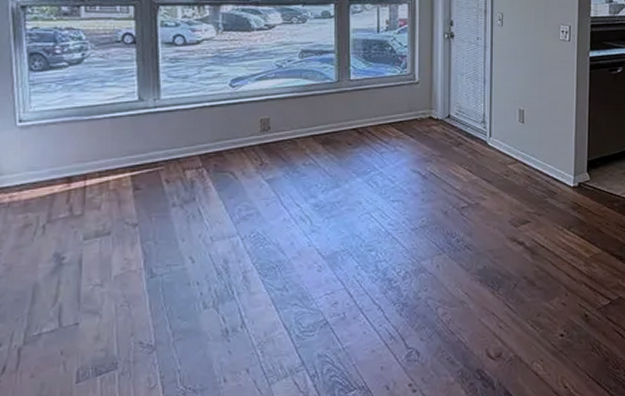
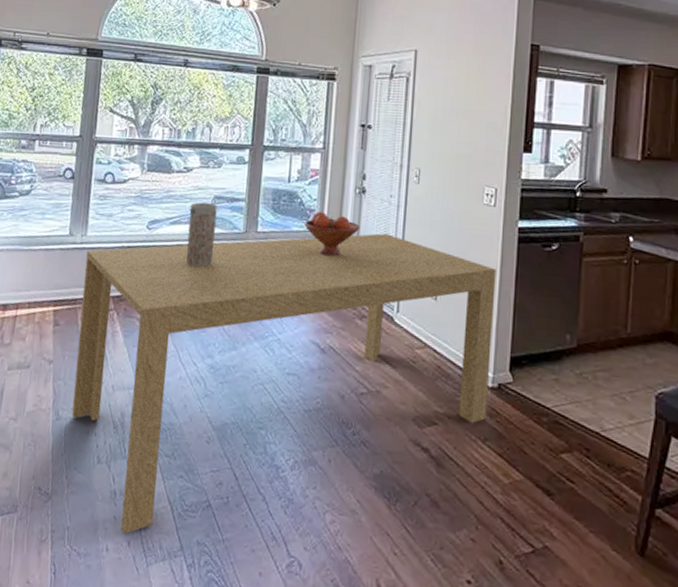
dining table: none [163,71,573,364] -> present [71,233,496,534]
vase: none [276,56,307,118] -> present [185,202,218,268]
fruit bowl: none [397,57,451,96] -> present [304,211,361,257]

